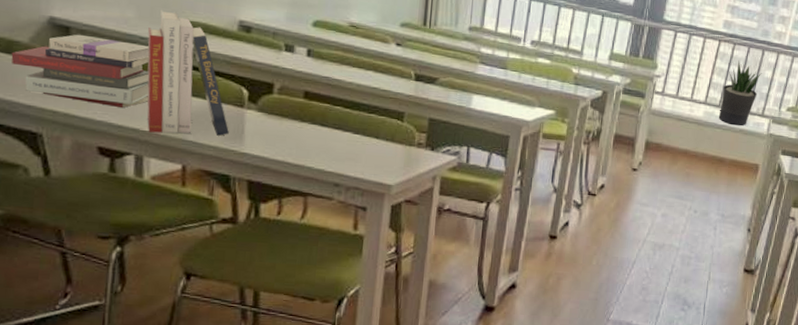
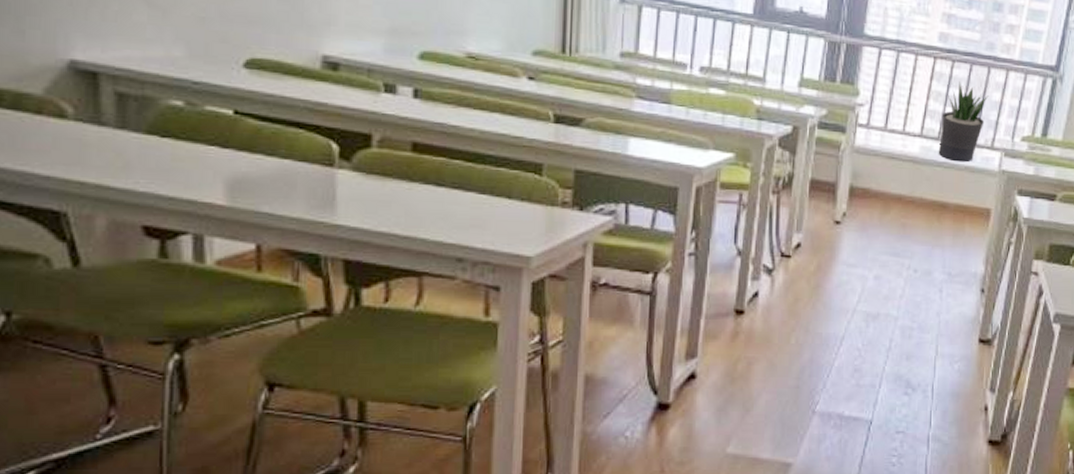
books: present [11,34,150,108] -> none [20,81,208,174]
books: present [147,10,229,136] -> none [202,46,316,205]

